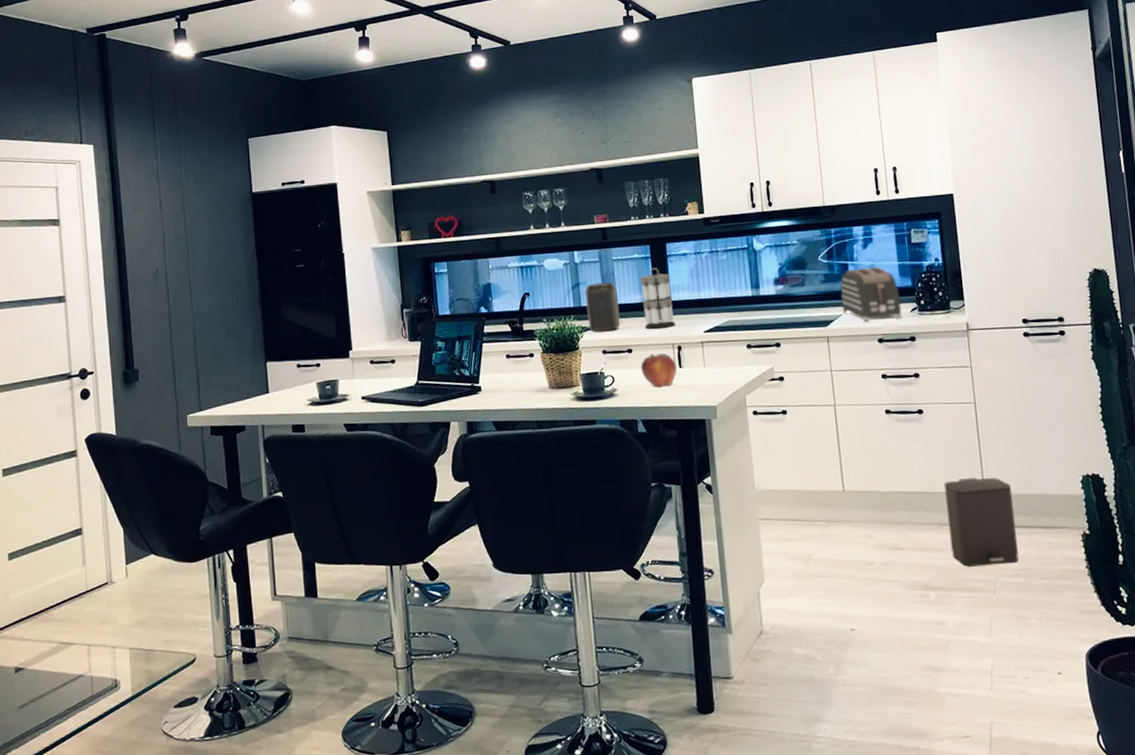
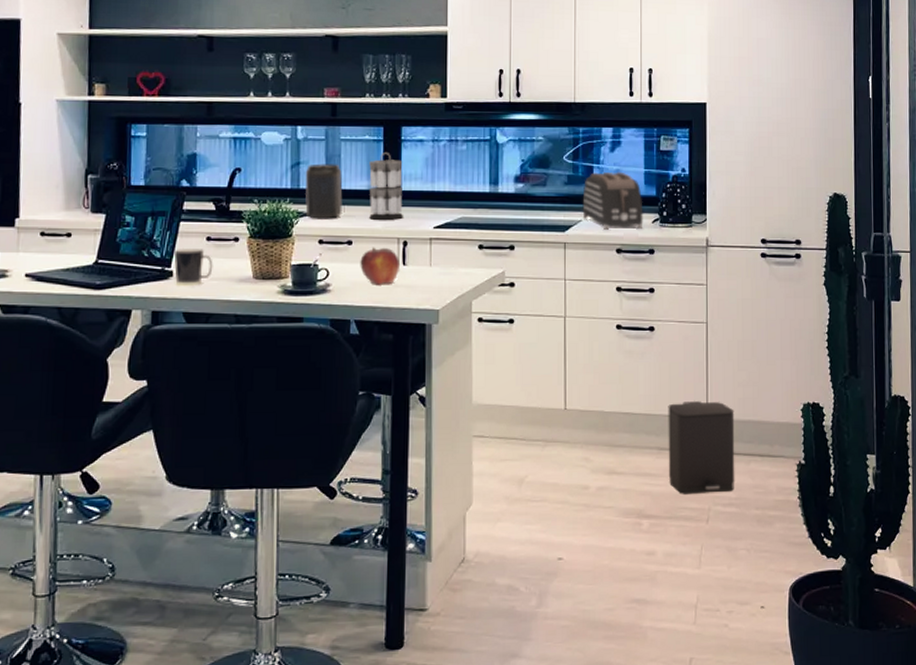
mug: none [480,365,514,399] -> present [173,247,213,286]

